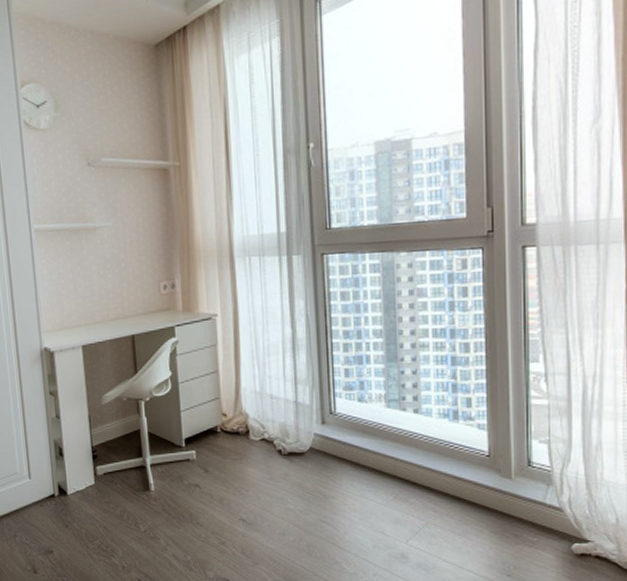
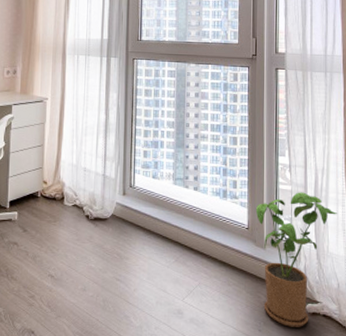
house plant: none [498,406,616,571] -> present [255,192,337,327]

